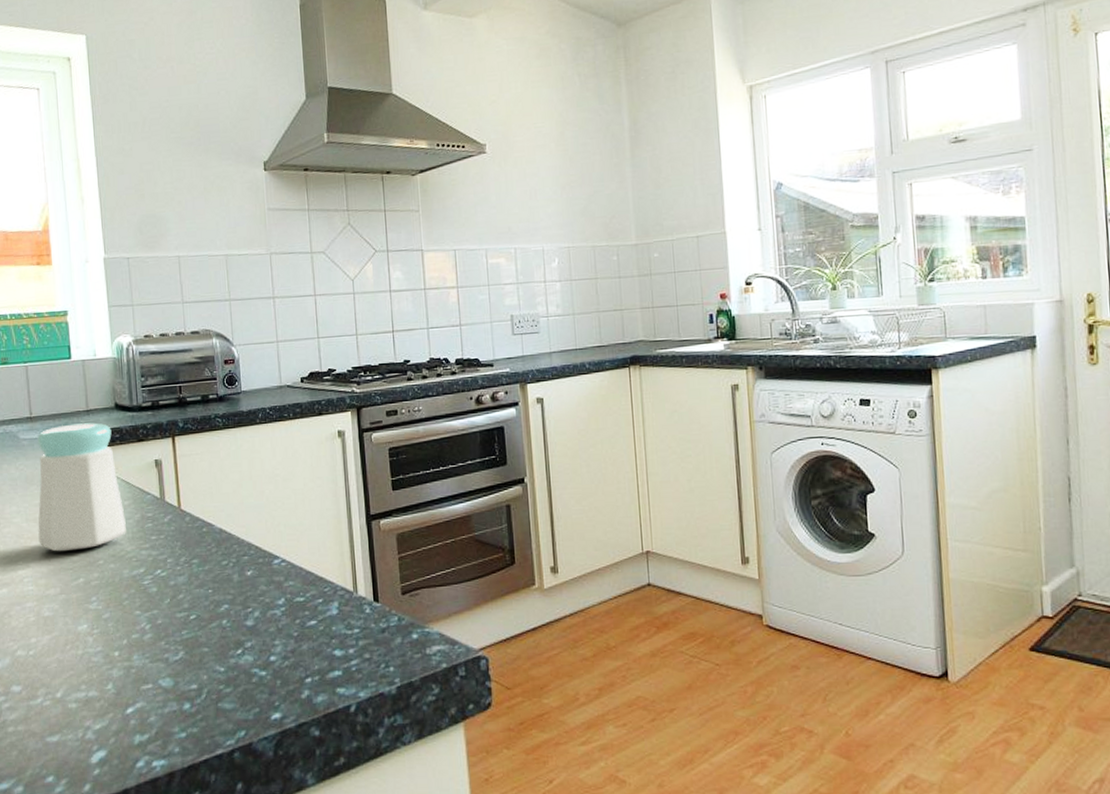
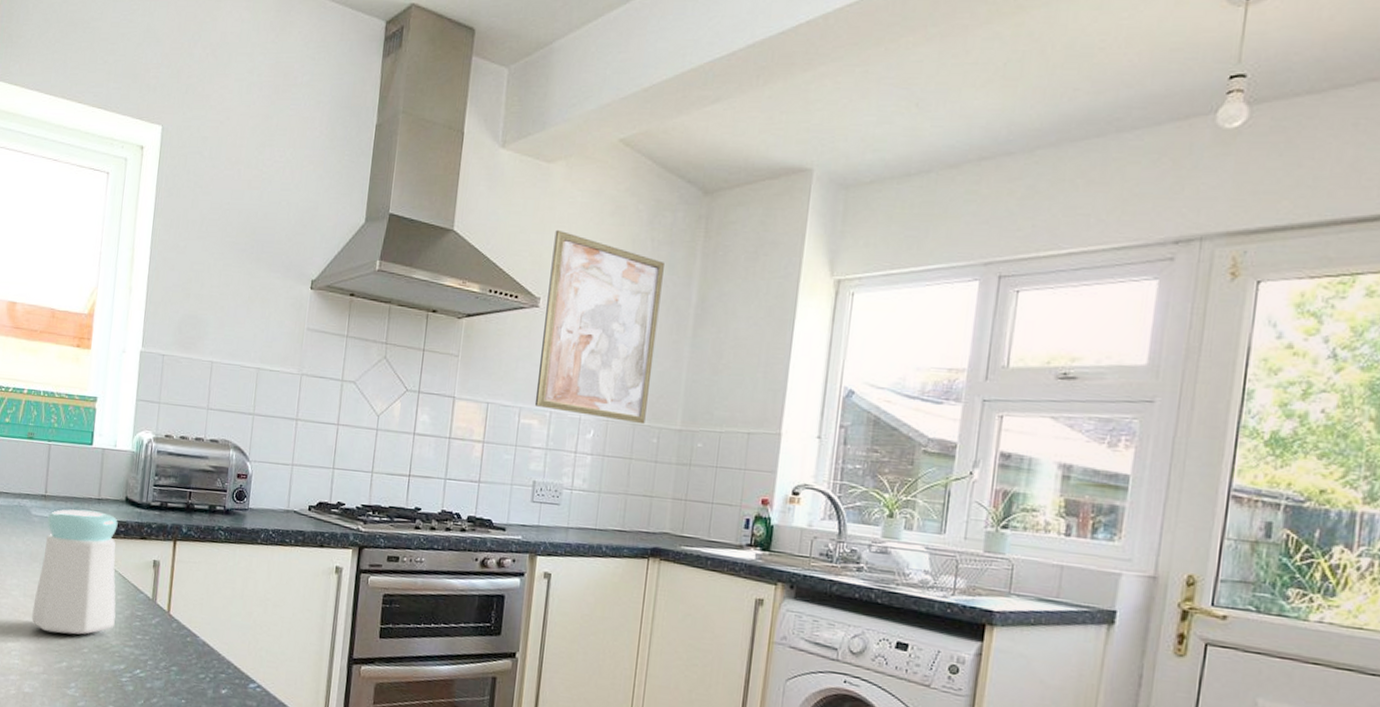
wall art: none [488,78,603,246] -> present [534,229,664,425]

